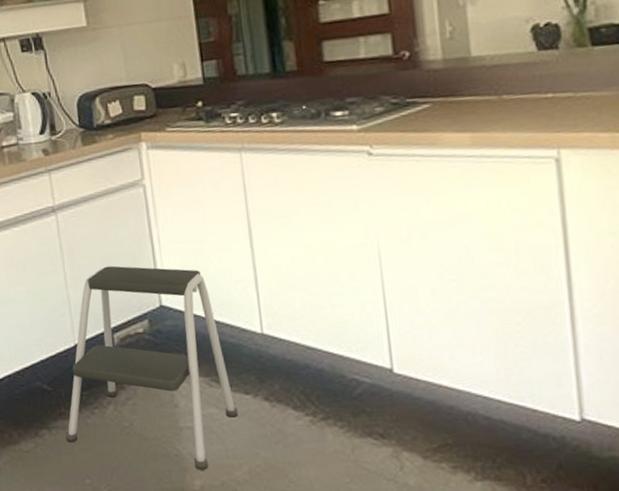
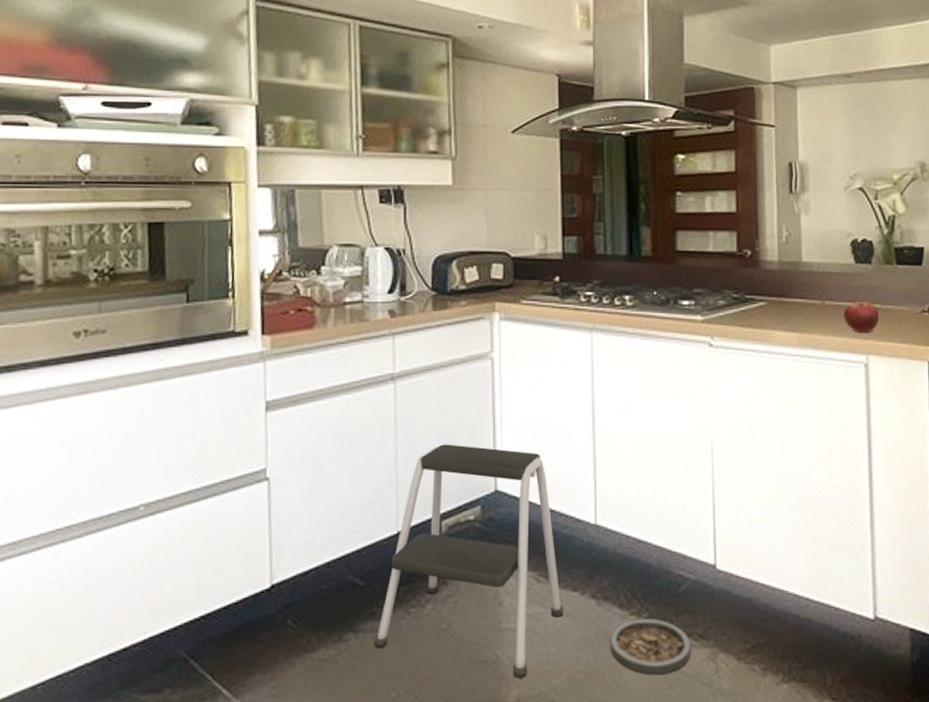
pet bowl: none [287,419,372,470] -> present [610,619,691,675]
fruit: none [526,90,572,126] -> present [843,301,880,332]

